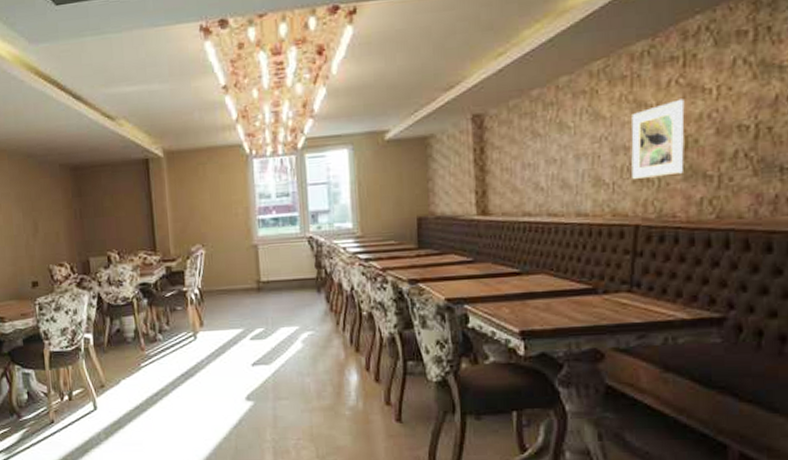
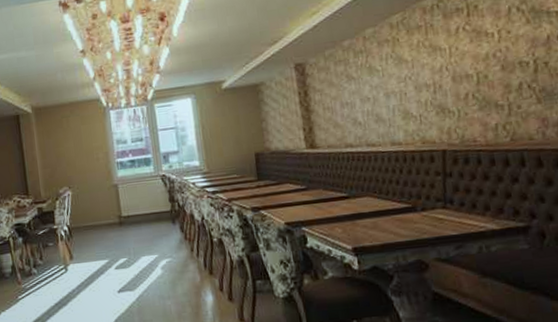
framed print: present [631,99,685,180] -> none [429,42,478,112]

